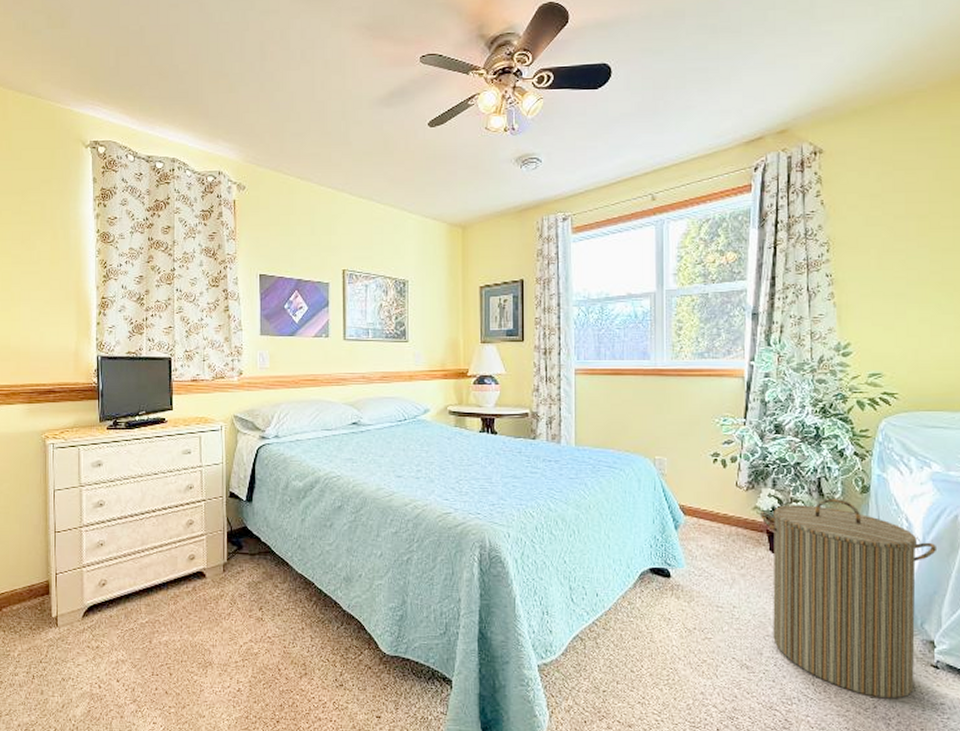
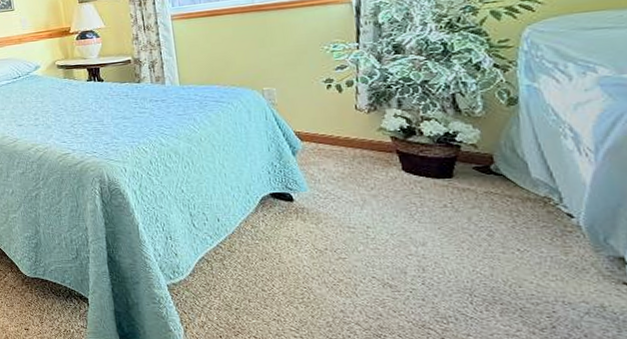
laundry hamper: present [759,498,938,699] -> none [385,113,617,319]

